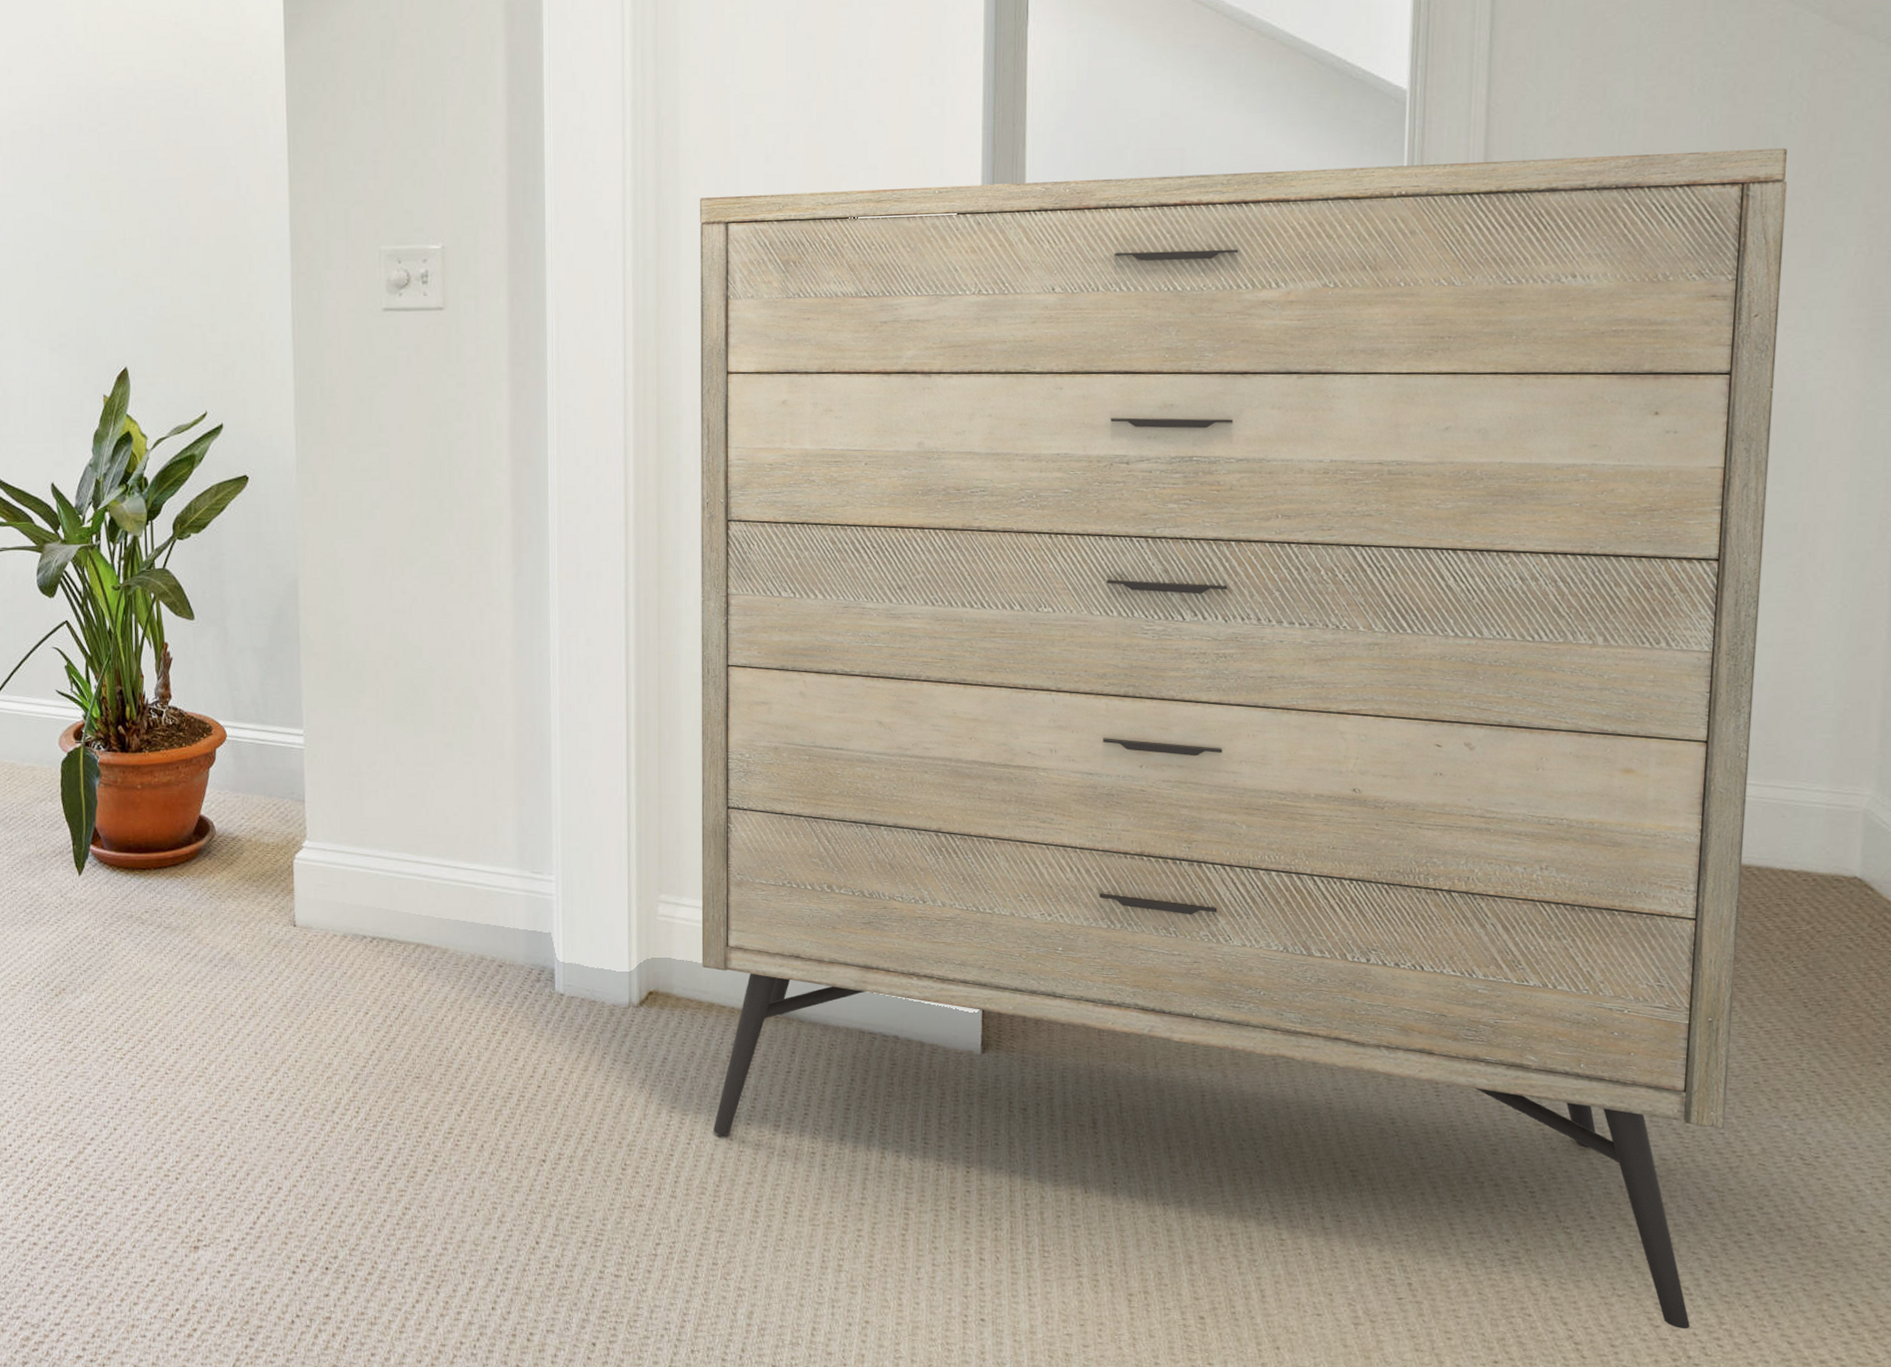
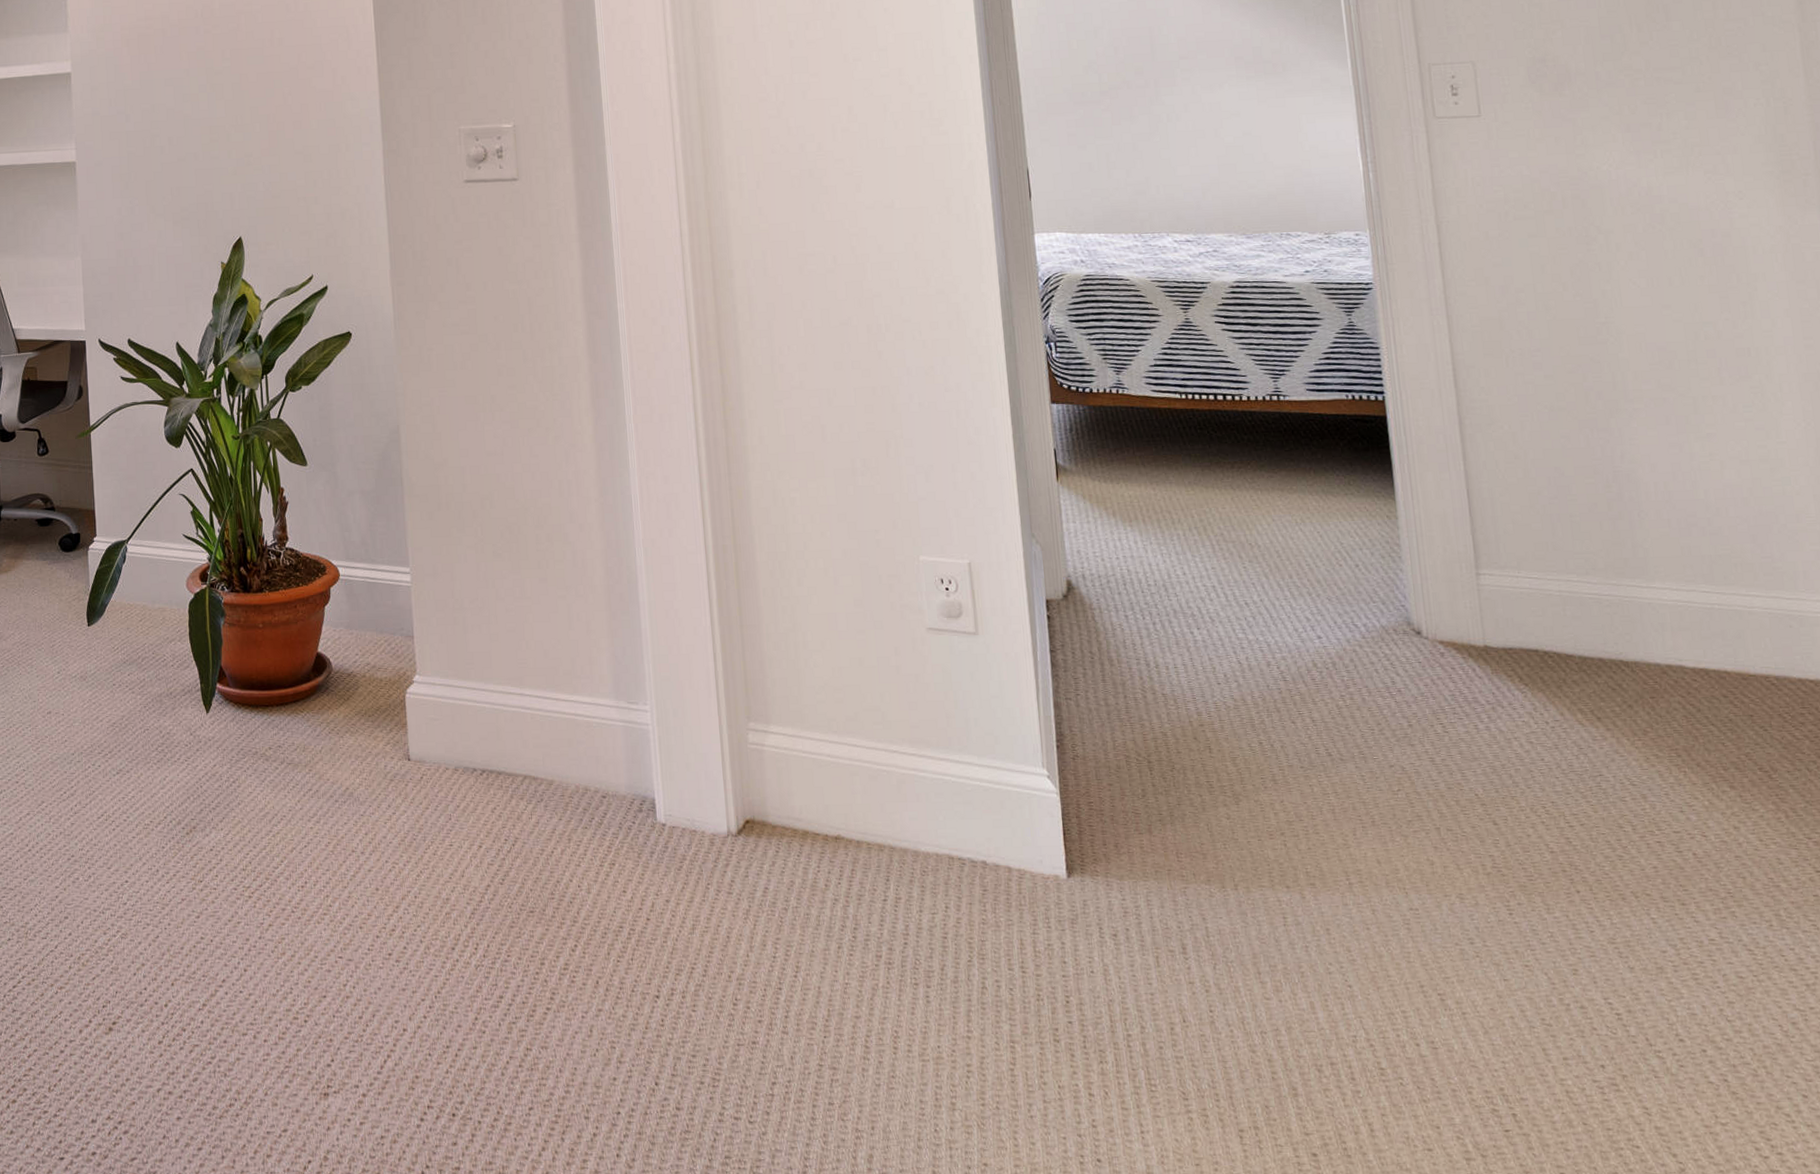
dresser: present [700,148,1788,1329] -> none [735,16,1799,1160]

